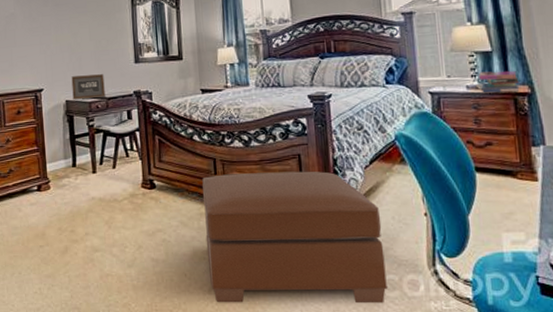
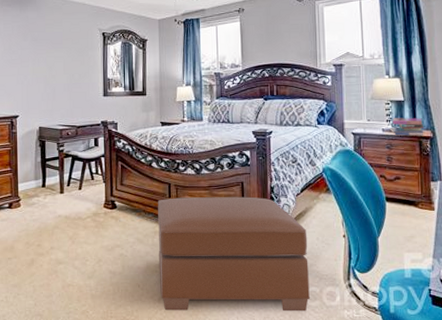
picture frame: present [71,74,105,100] -> none [45,105,76,127]

